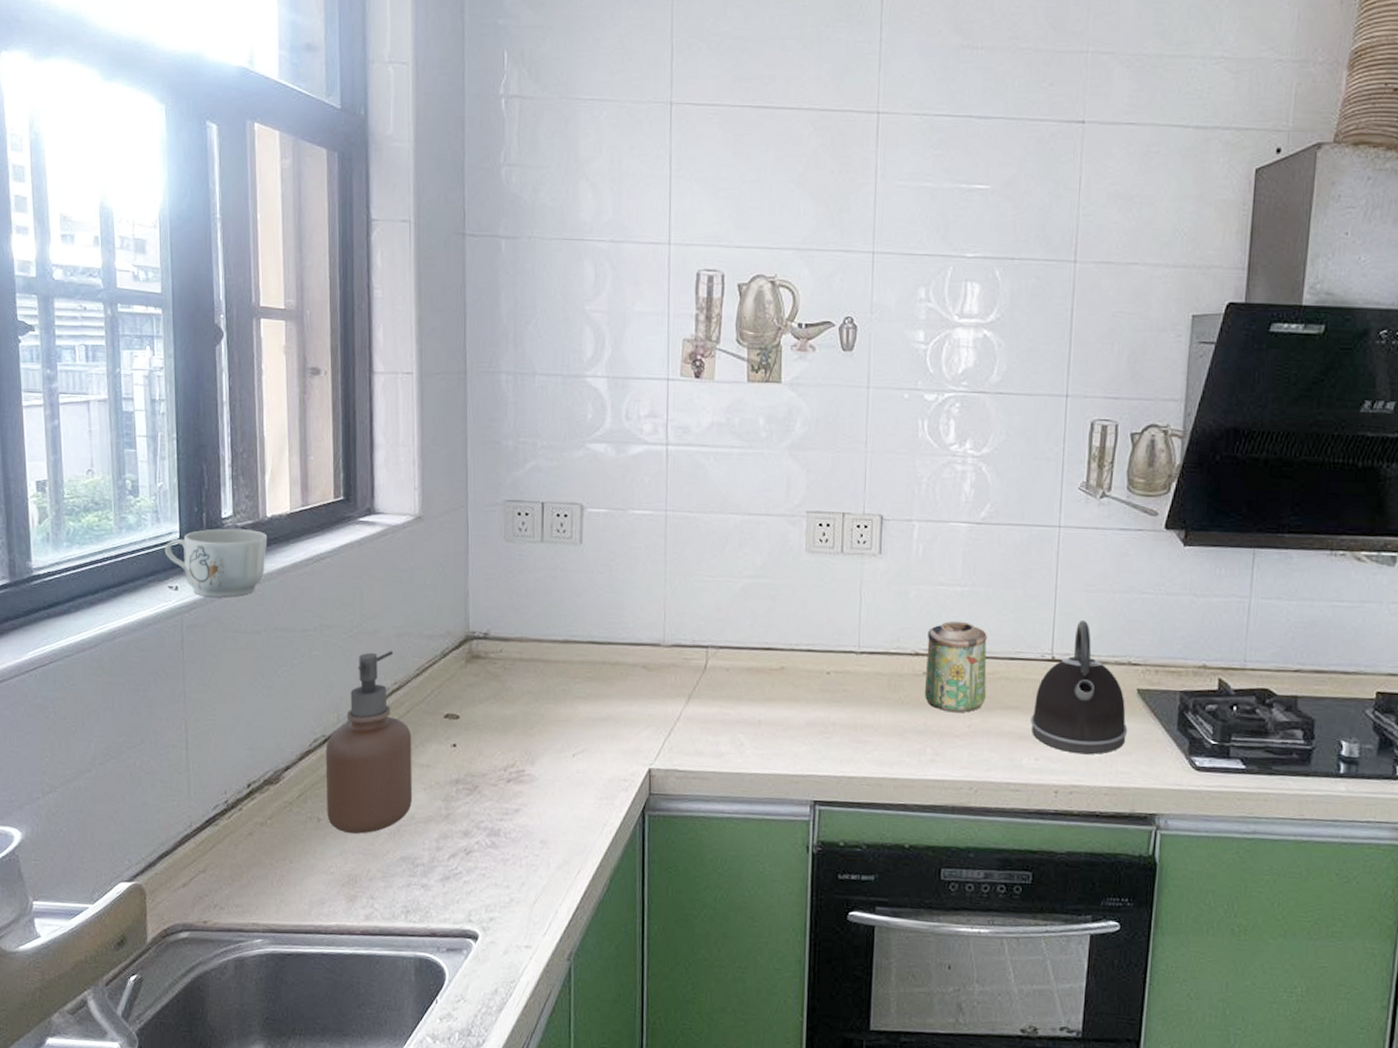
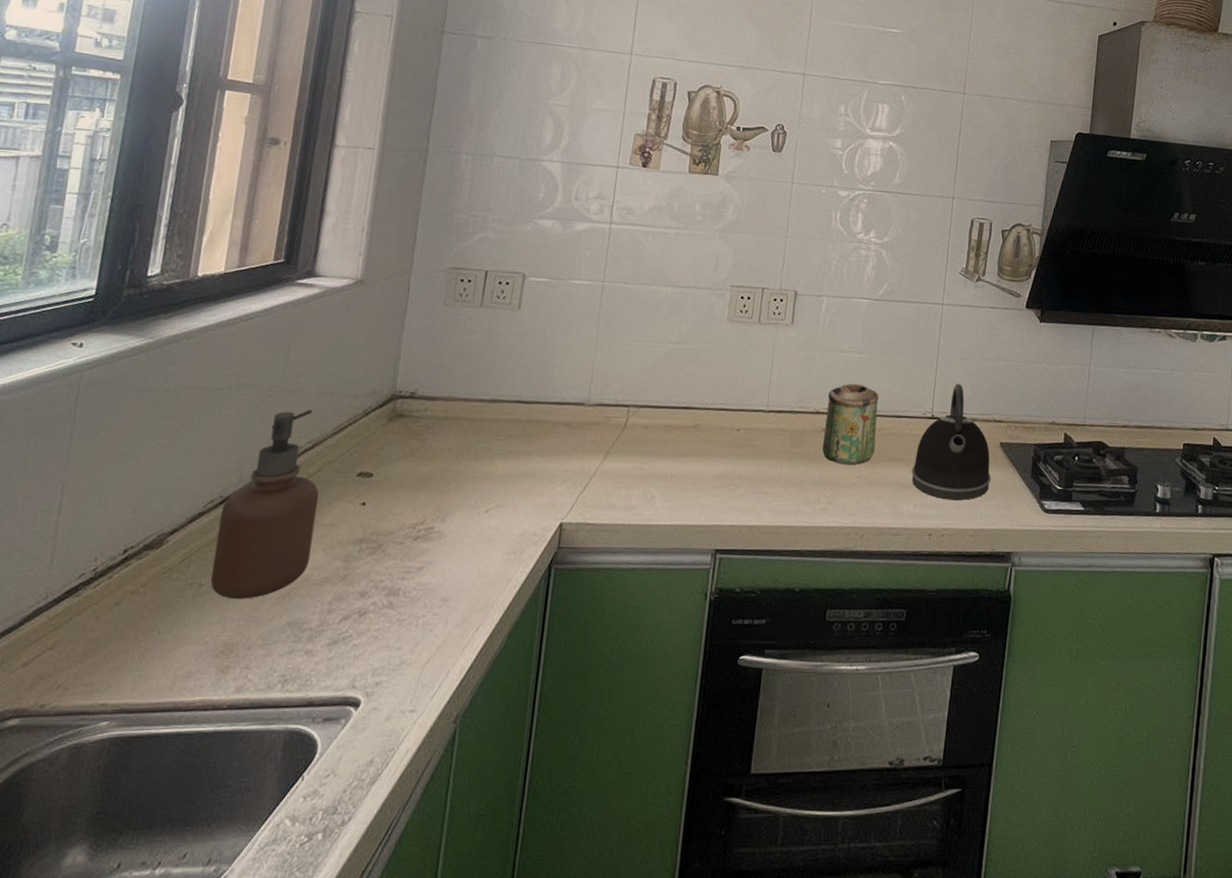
mug: present [164,528,268,598] -> none [75,286,195,356]

